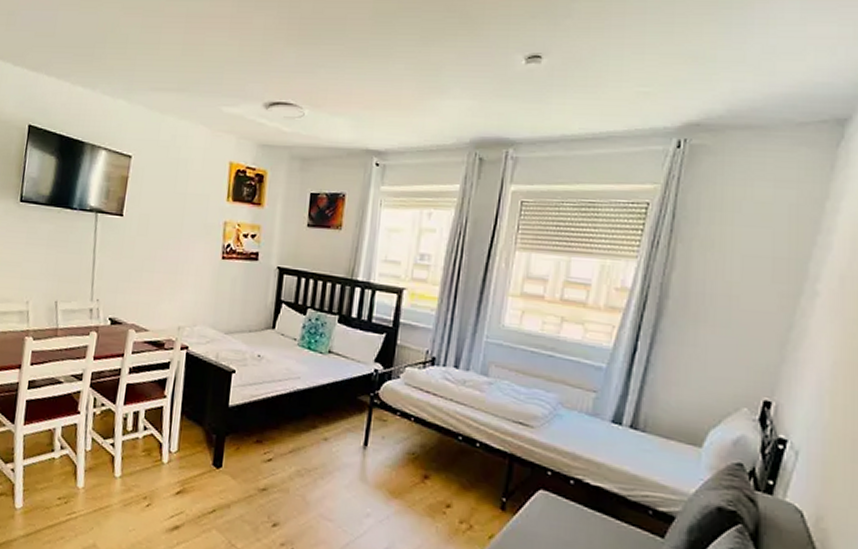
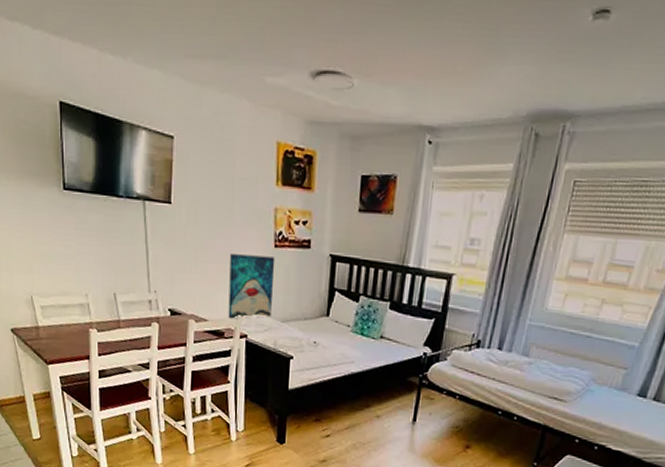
wall art: none [170,265,222,330] -> present [228,254,275,319]

